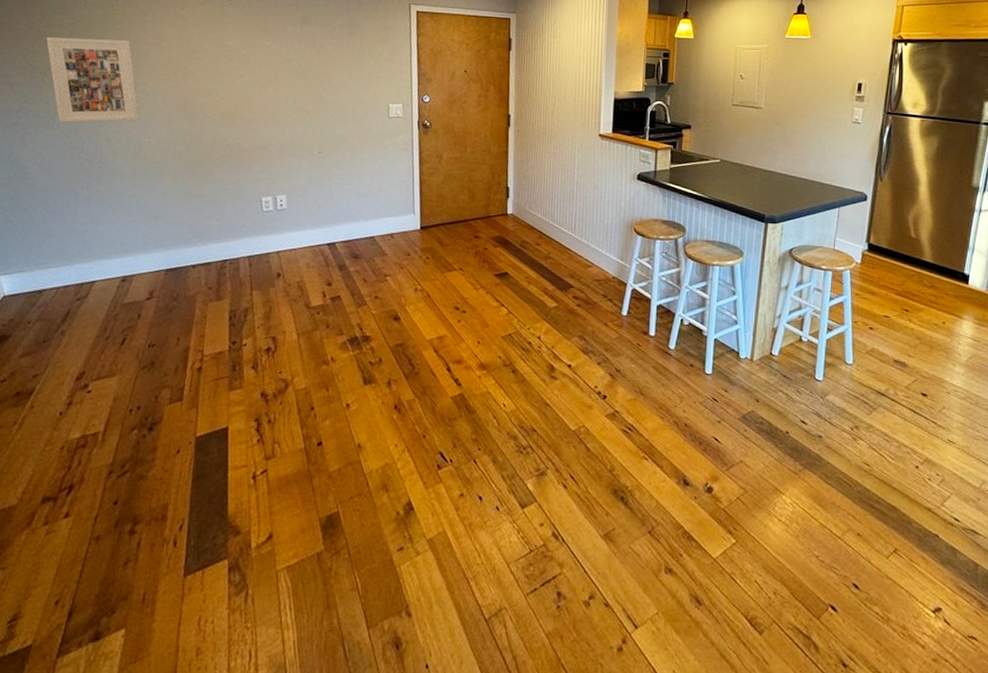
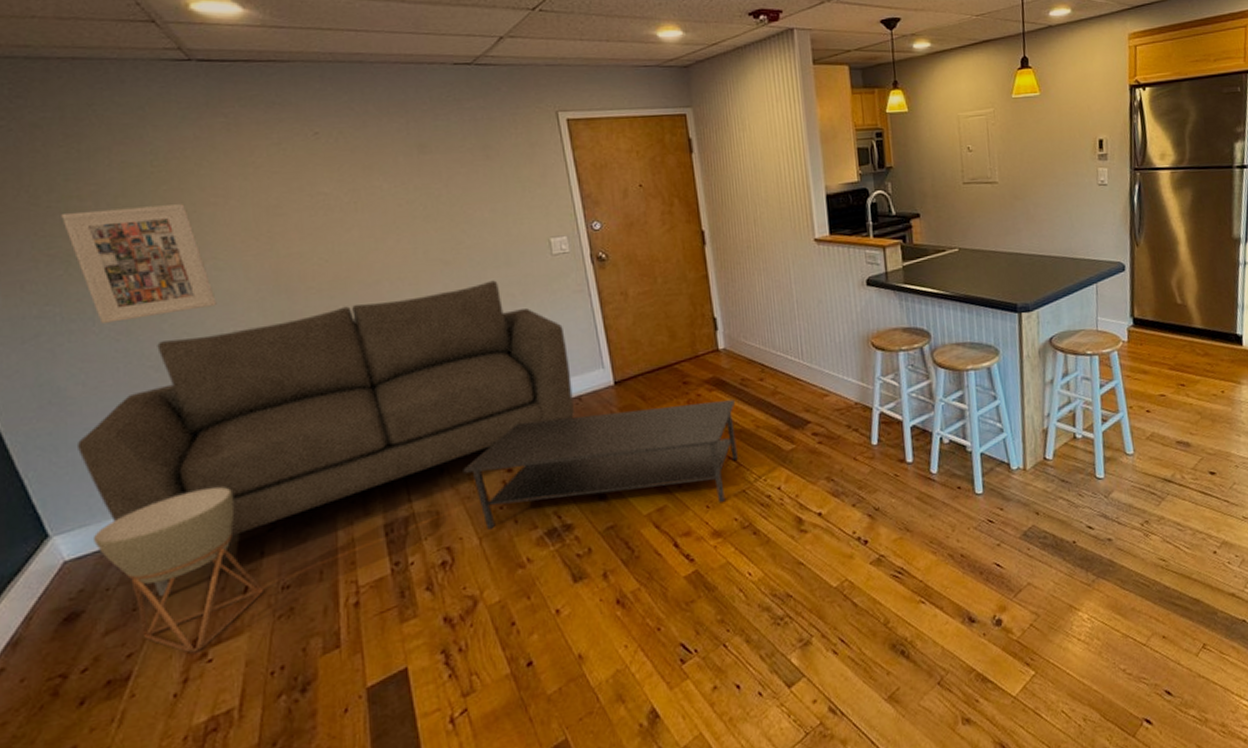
planter: none [25,258,135,383] -> present [92,487,263,653]
sofa: none [27,131,389,336] -> present [78,280,574,597]
coffee table: none [294,247,515,340] -> present [463,400,738,530]

